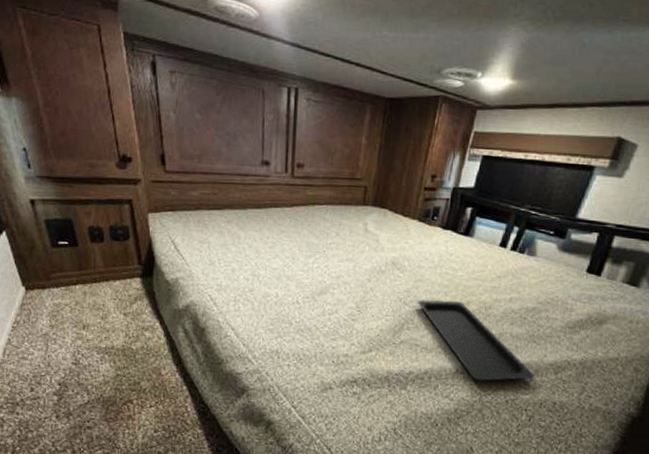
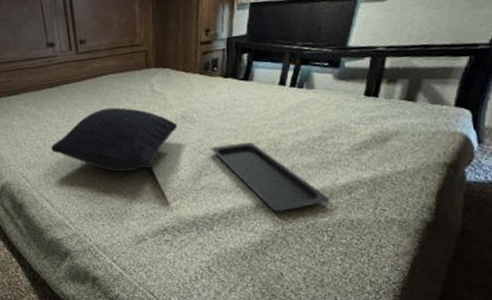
pillow: none [246,240,386,312] -> present [50,107,178,172]

